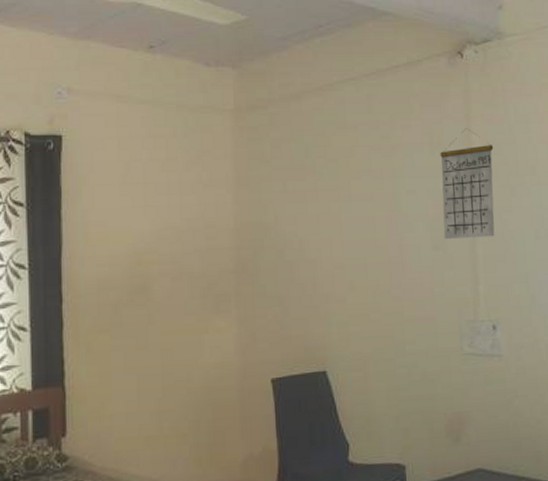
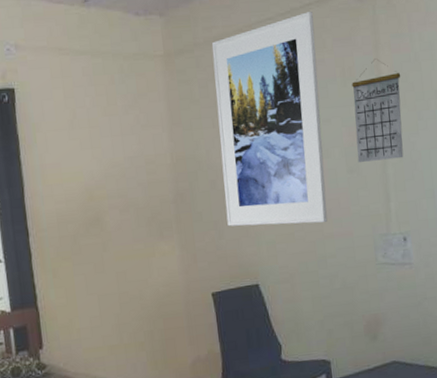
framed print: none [287,73,408,305] -> present [211,11,328,227]

